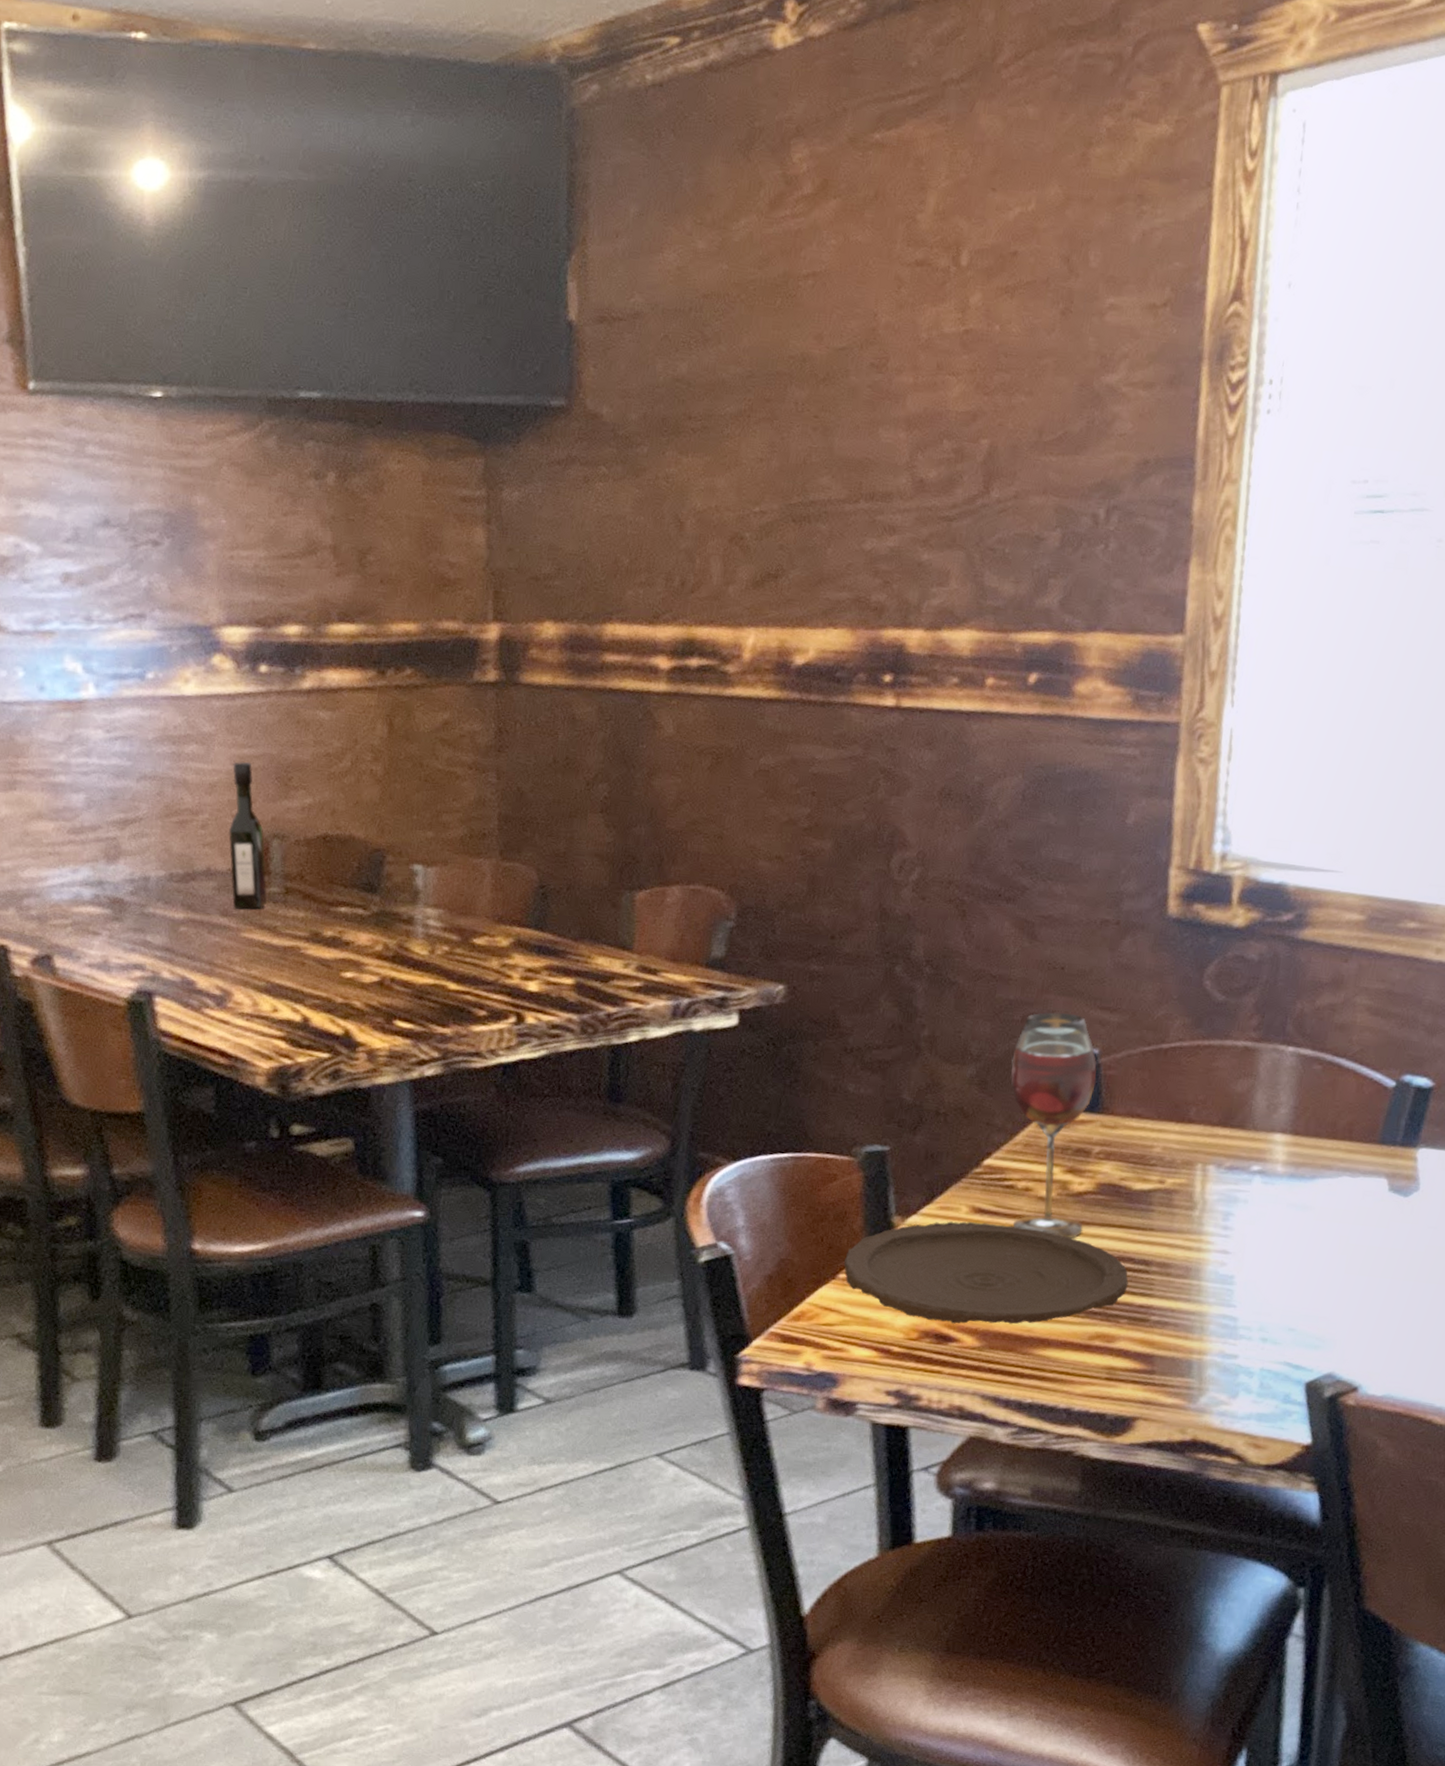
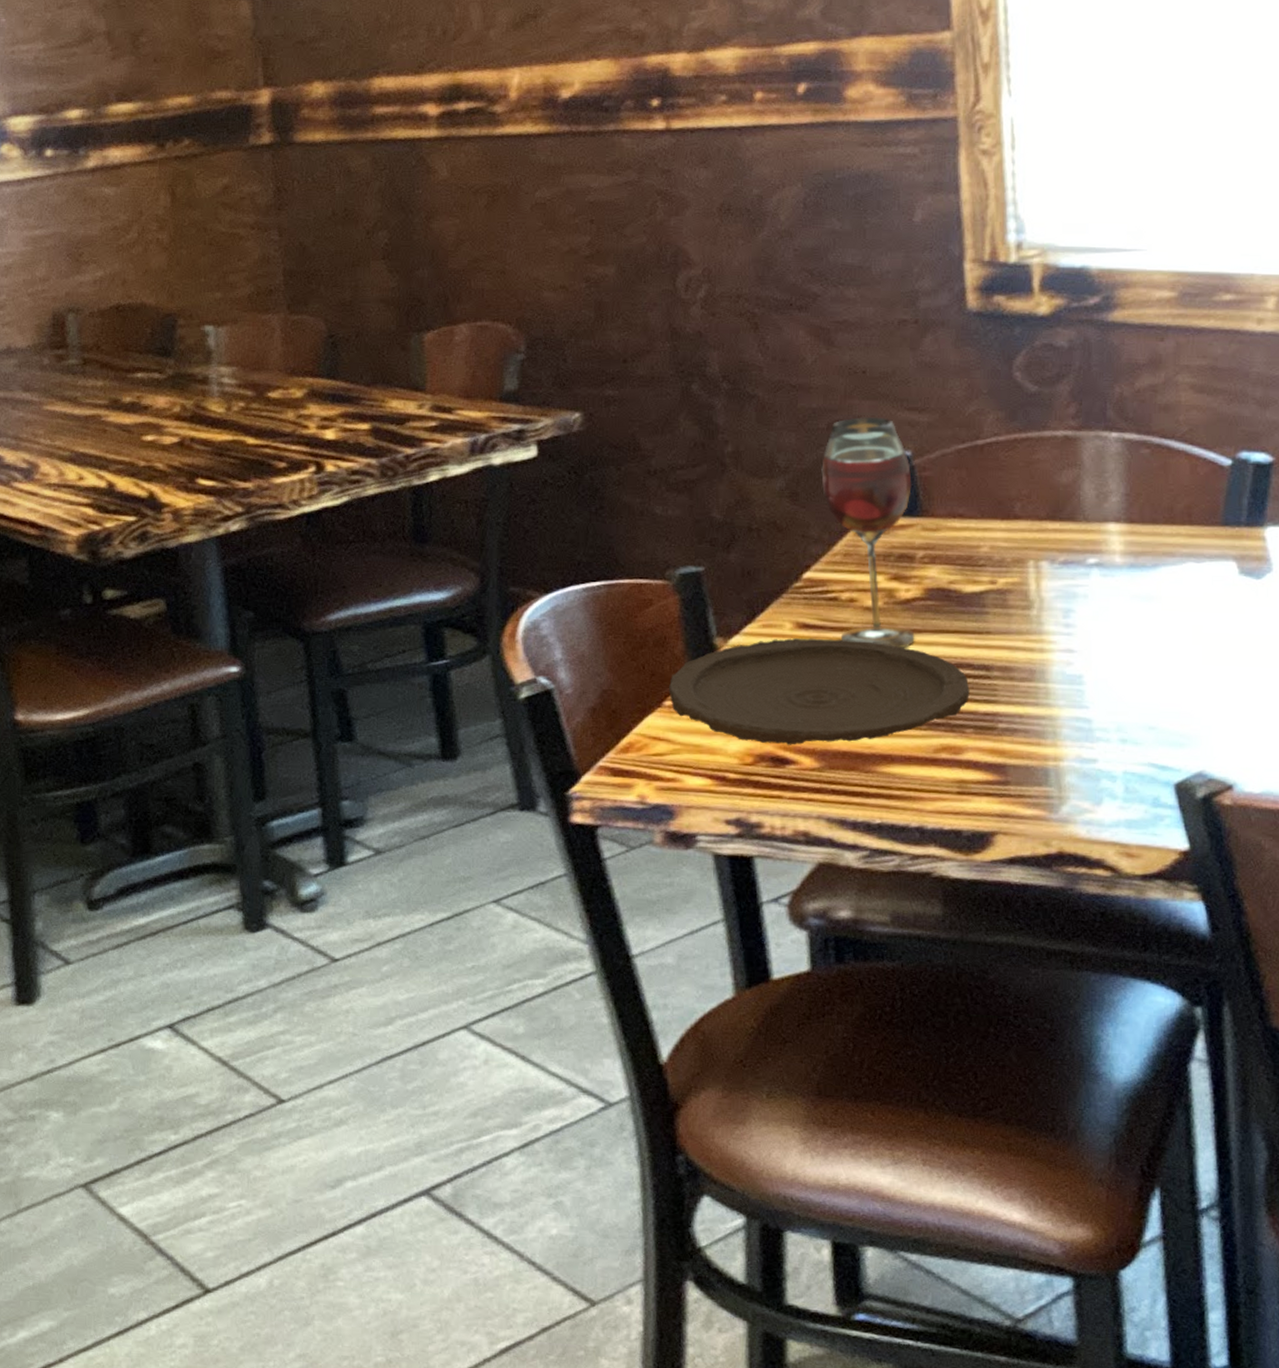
bottle: present [228,761,268,910] -> none [25,242,67,384]

